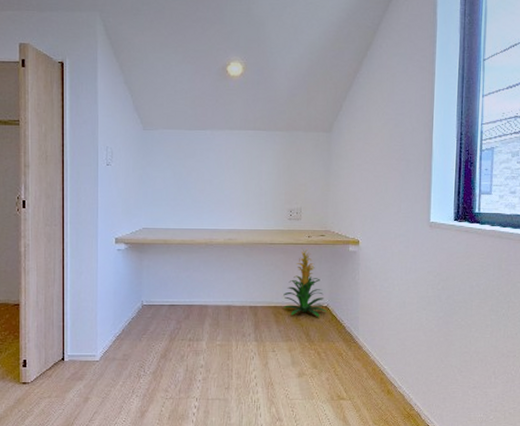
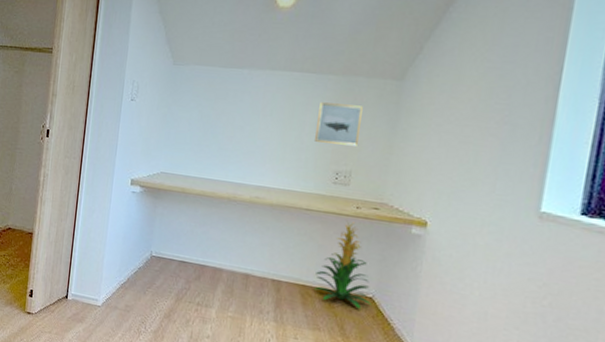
wall art: none [270,154,304,187] -> present [315,102,363,146]

